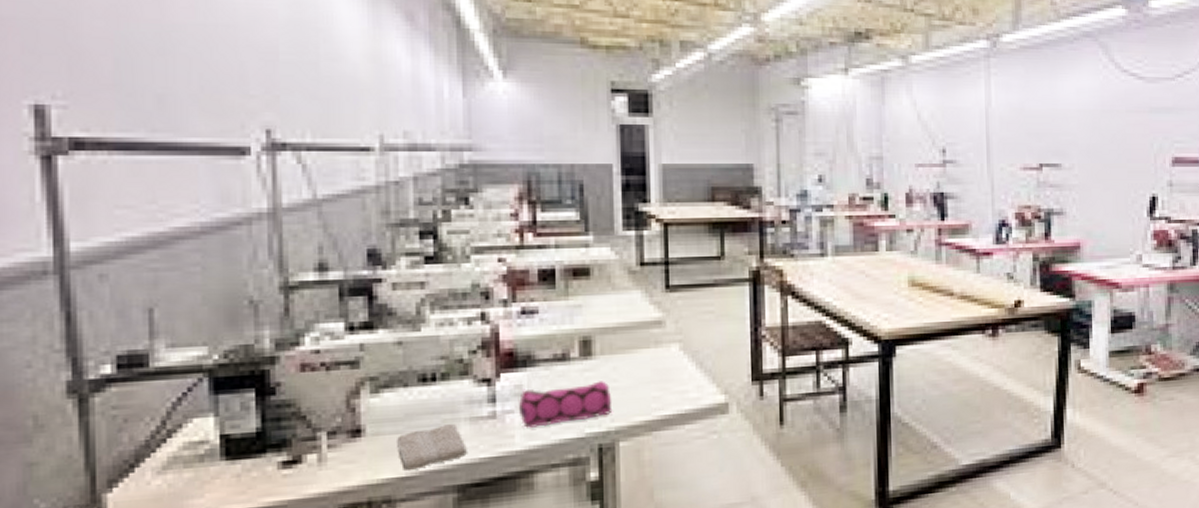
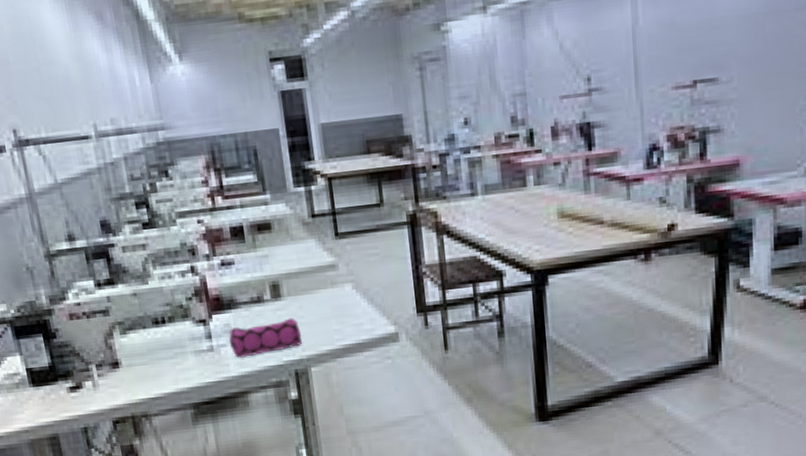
washcloth: present [397,423,469,472] -> none [144,355,197,393]

